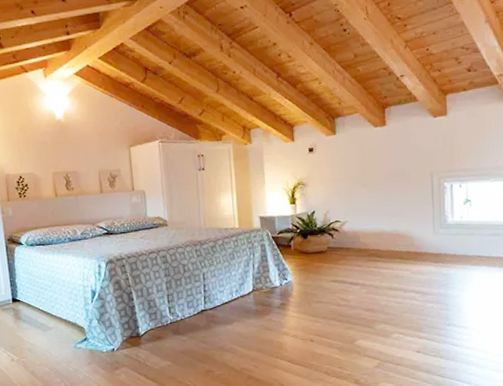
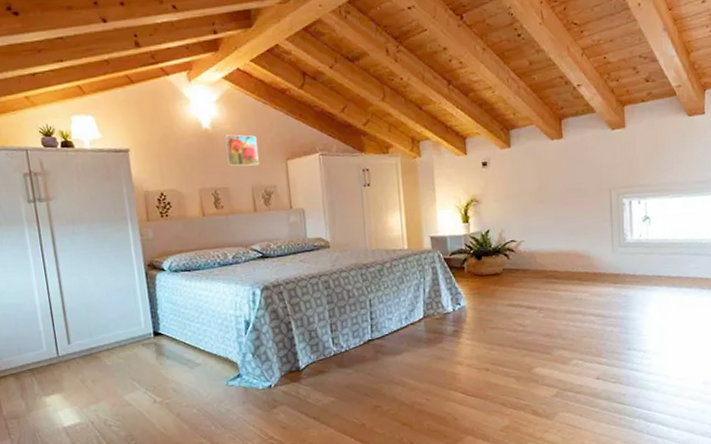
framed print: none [74,124,105,153] -> present [223,134,259,167]

